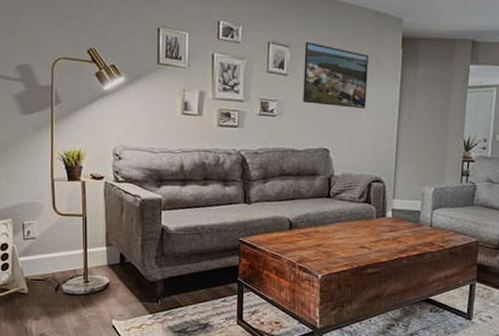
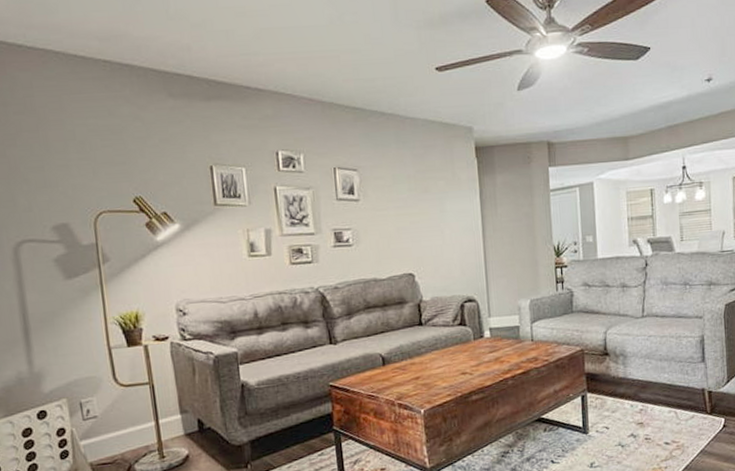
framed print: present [303,42,369,110] -> none [373,163,447,228]

